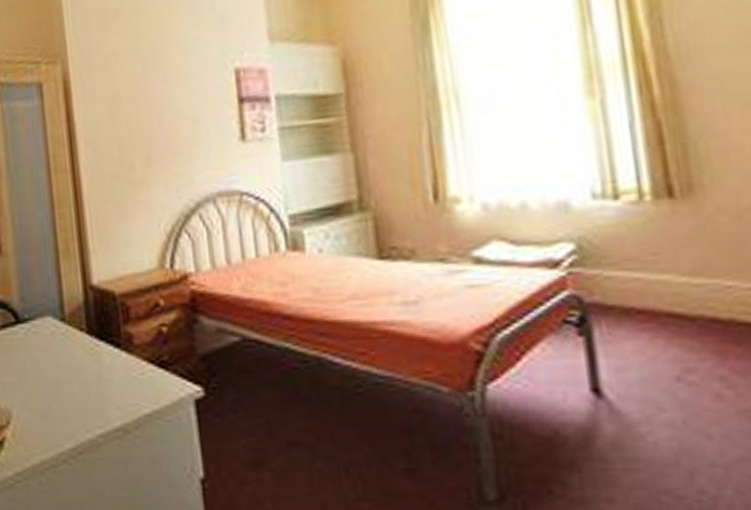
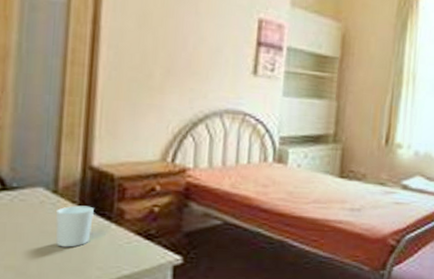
cup: none [67,332,104,384] -> present [56,205,94,247]

